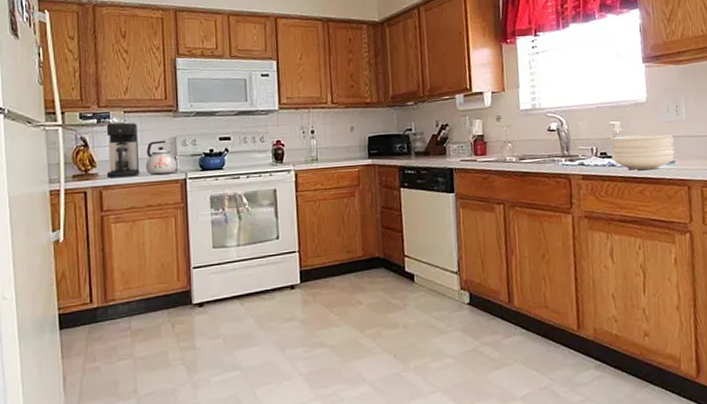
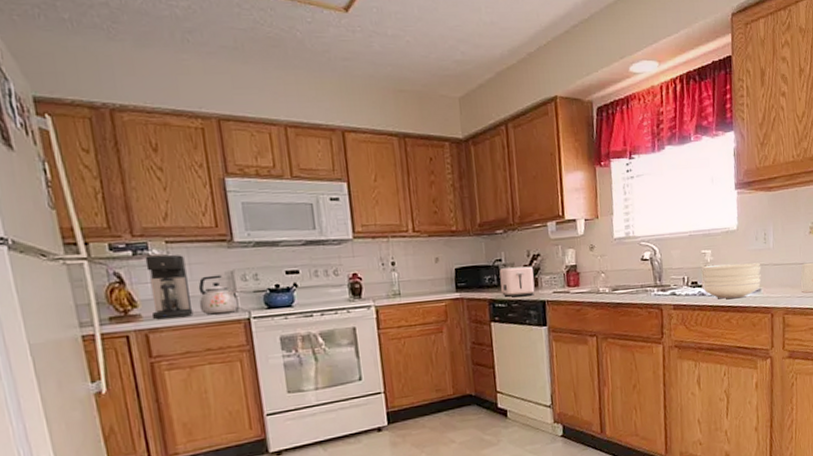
toaster: none [409,135,443,165] -> present [499,266,535,298]

